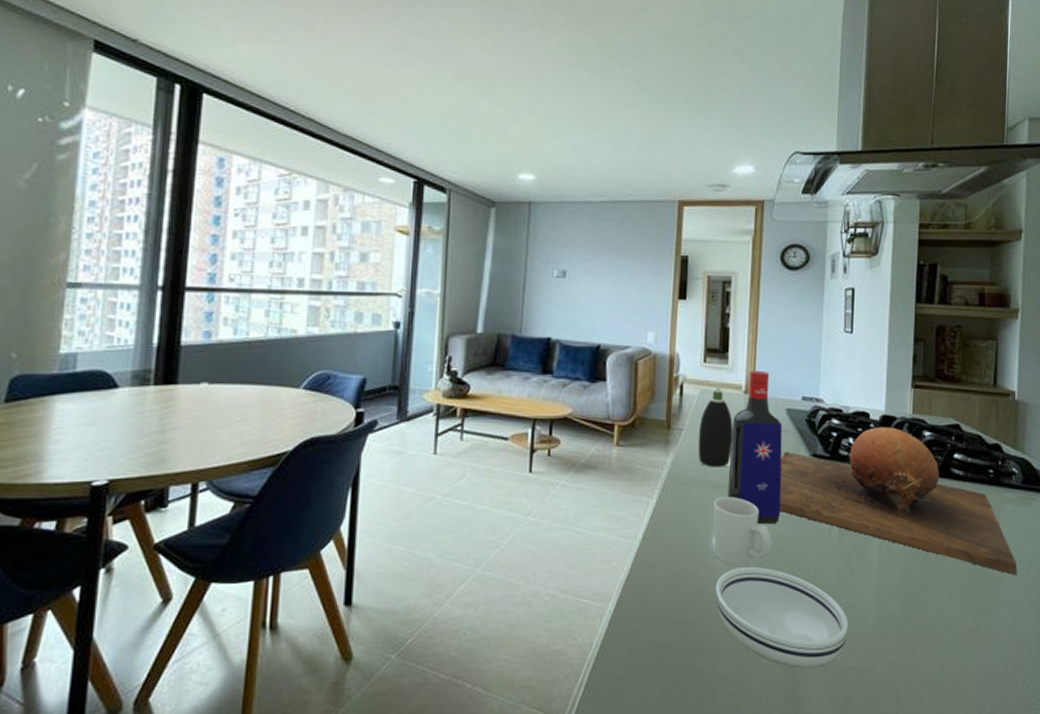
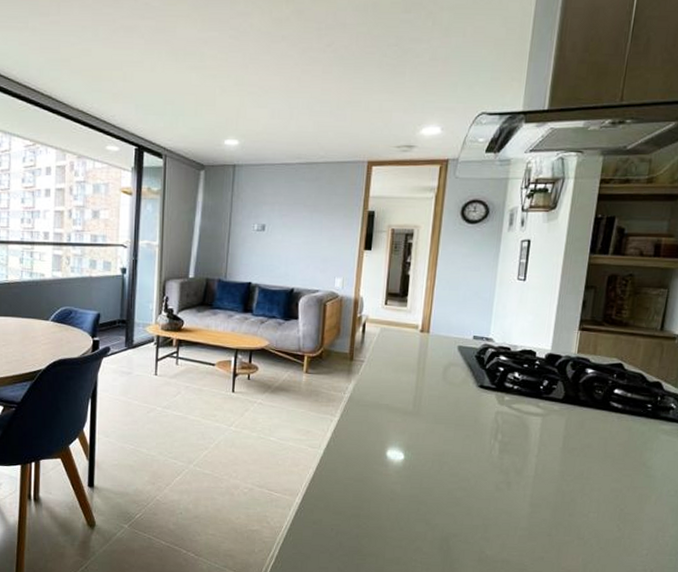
soap dispenser: present [698,382,733,467] -> none [376,322,409,394]
mug: present [713,497,772,566] -> none [386,418,438,475]
bowl: present [715,567,848,669] -> none [386,475,503,558]
liquor bottle: present [727,370,783,525] -> none [401,312,454,443]
chopping board: present [779,426,1017,575] -> none [447,363,666,495]

